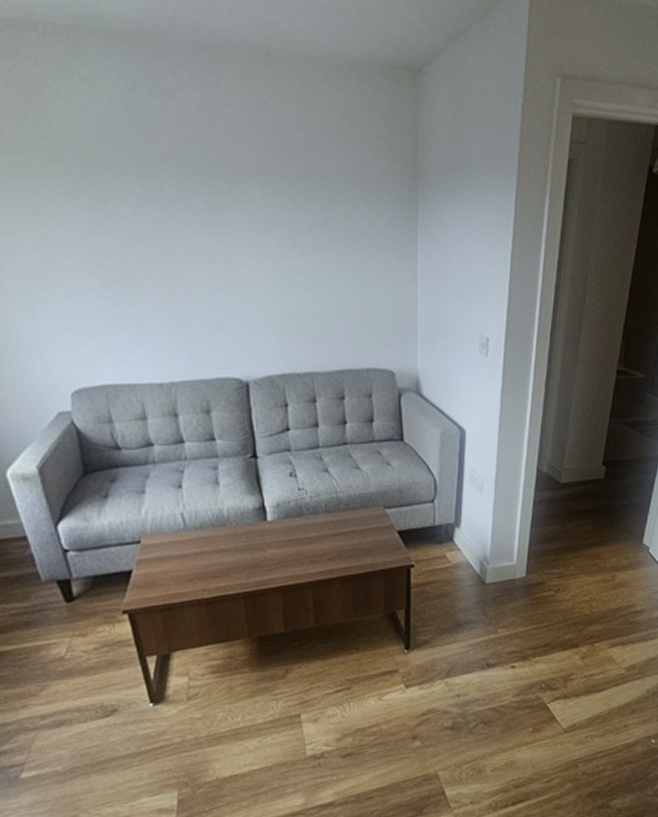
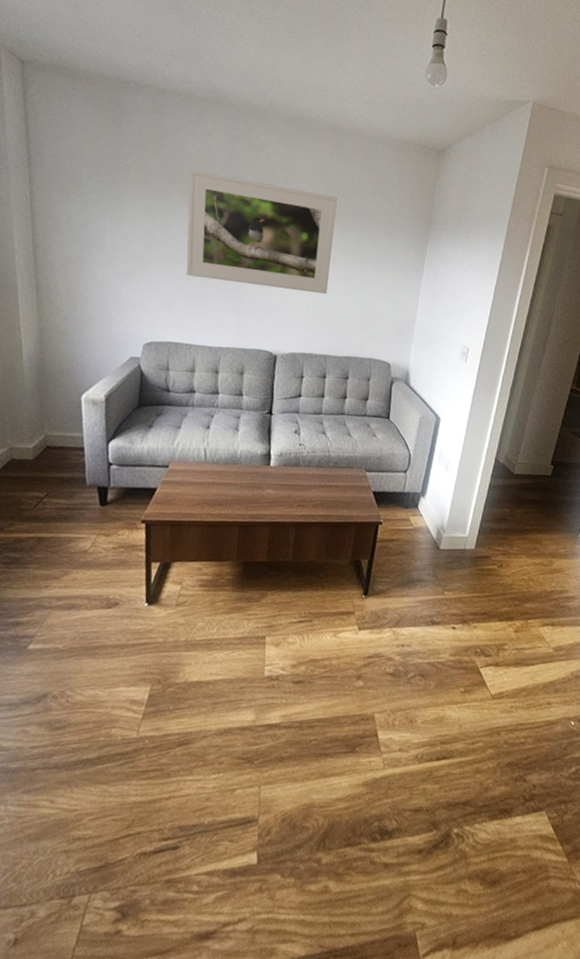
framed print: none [77,139,299,293] -> present [186,170,338,295]

